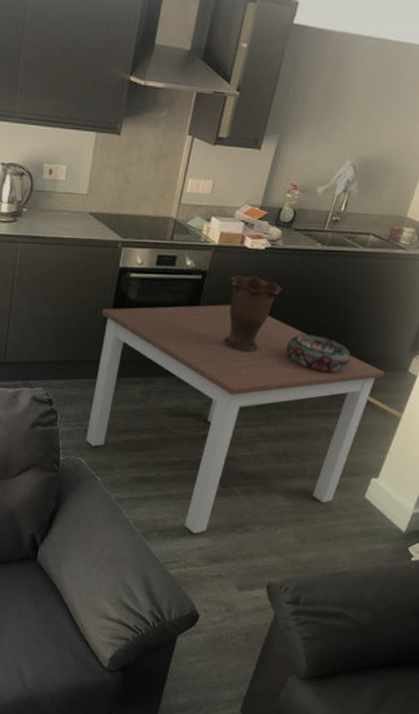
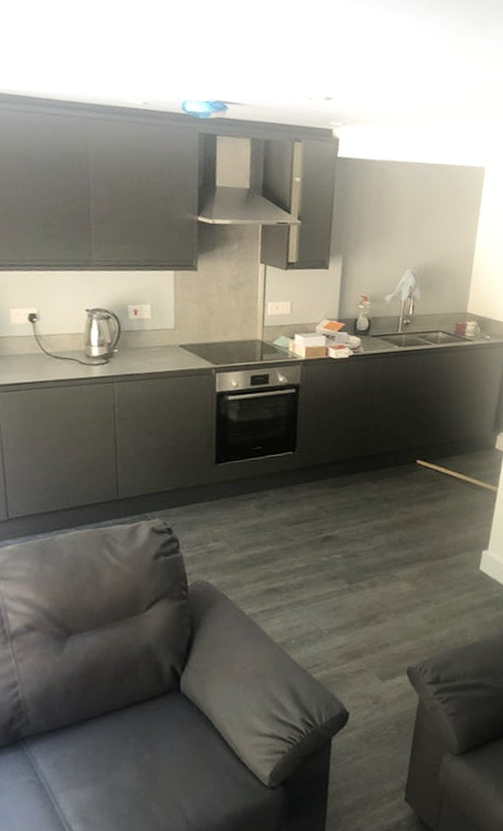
dining table: present [86,304,385,534] -> none [206,412,476,634]
vase: present [223,275,282,353] -> none [321,383,371,454]
decorative bowl: present [286,334,351,372] -> none [384,428,444,461]

